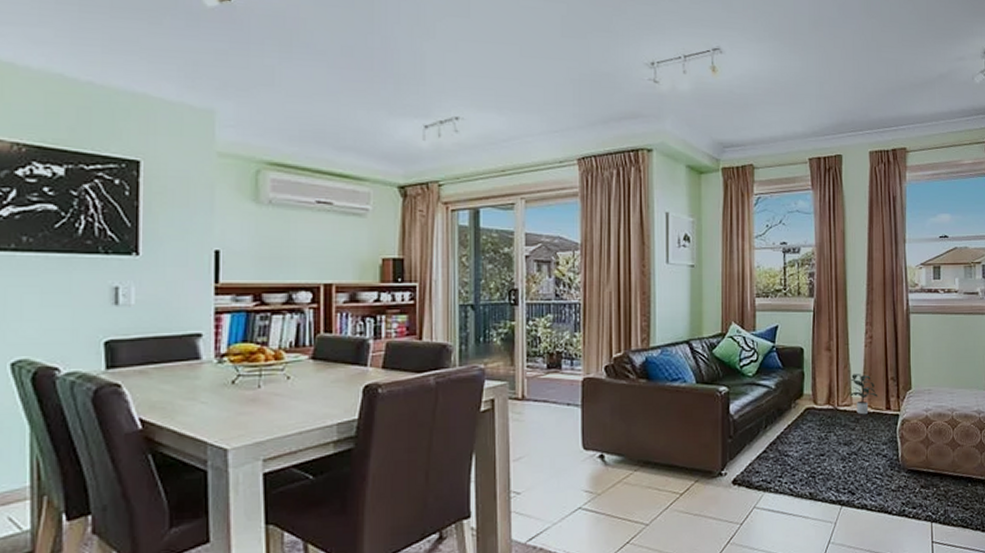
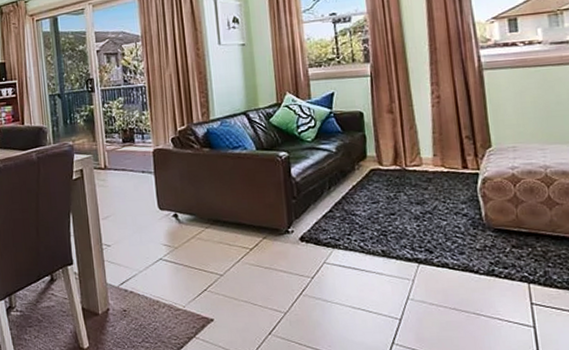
potted plant: present [850,374,878,415] -> none [418,134,452,175]

